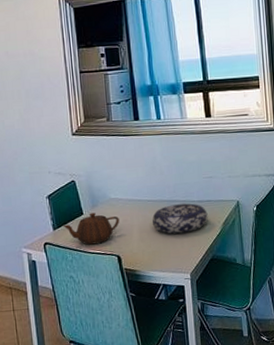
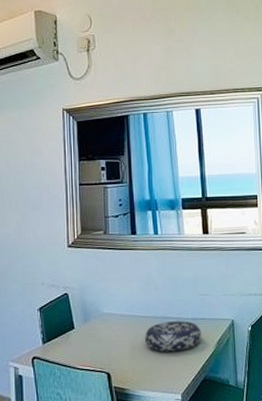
teapot: present [63,212,119,245] -> none [53,327,111,361]

